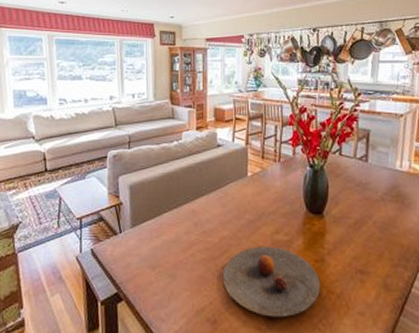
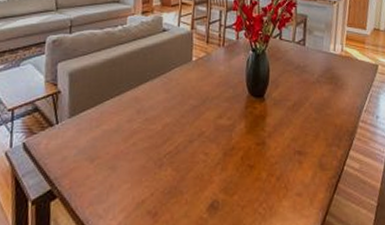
plate: present [222,246,320,318] -> none [164,131,261,205]

